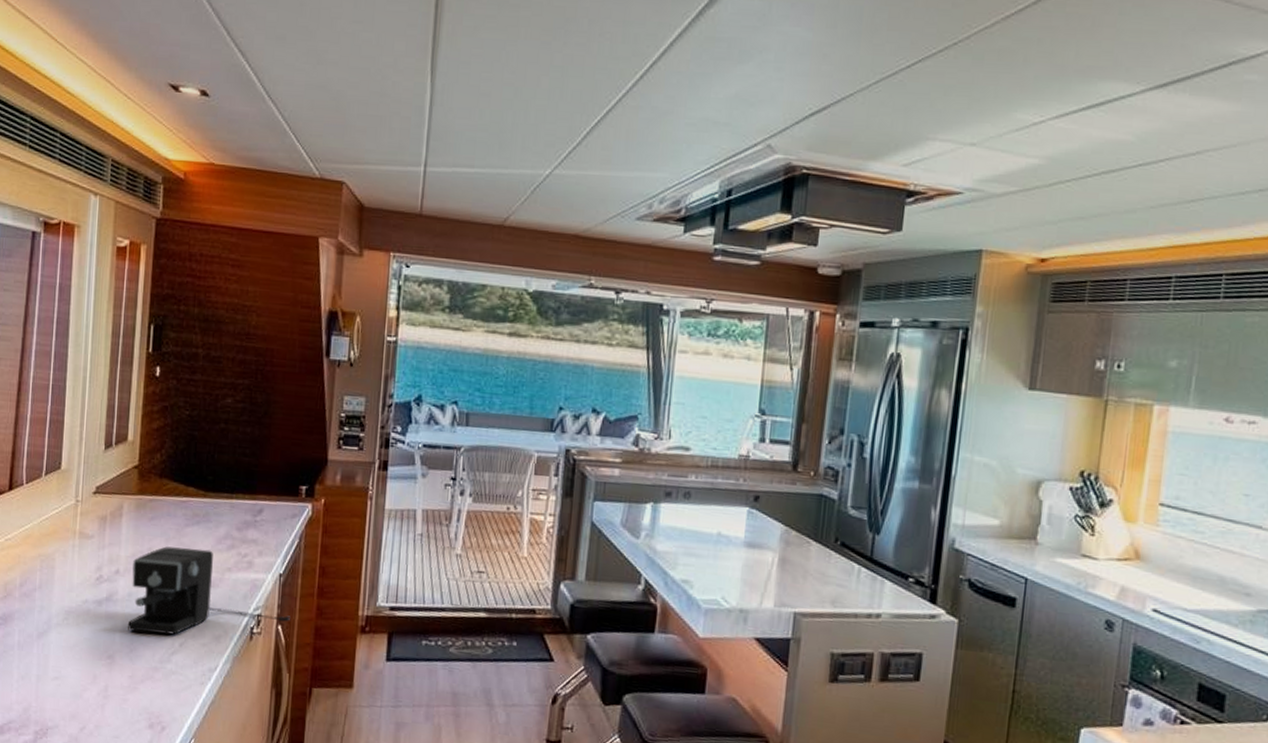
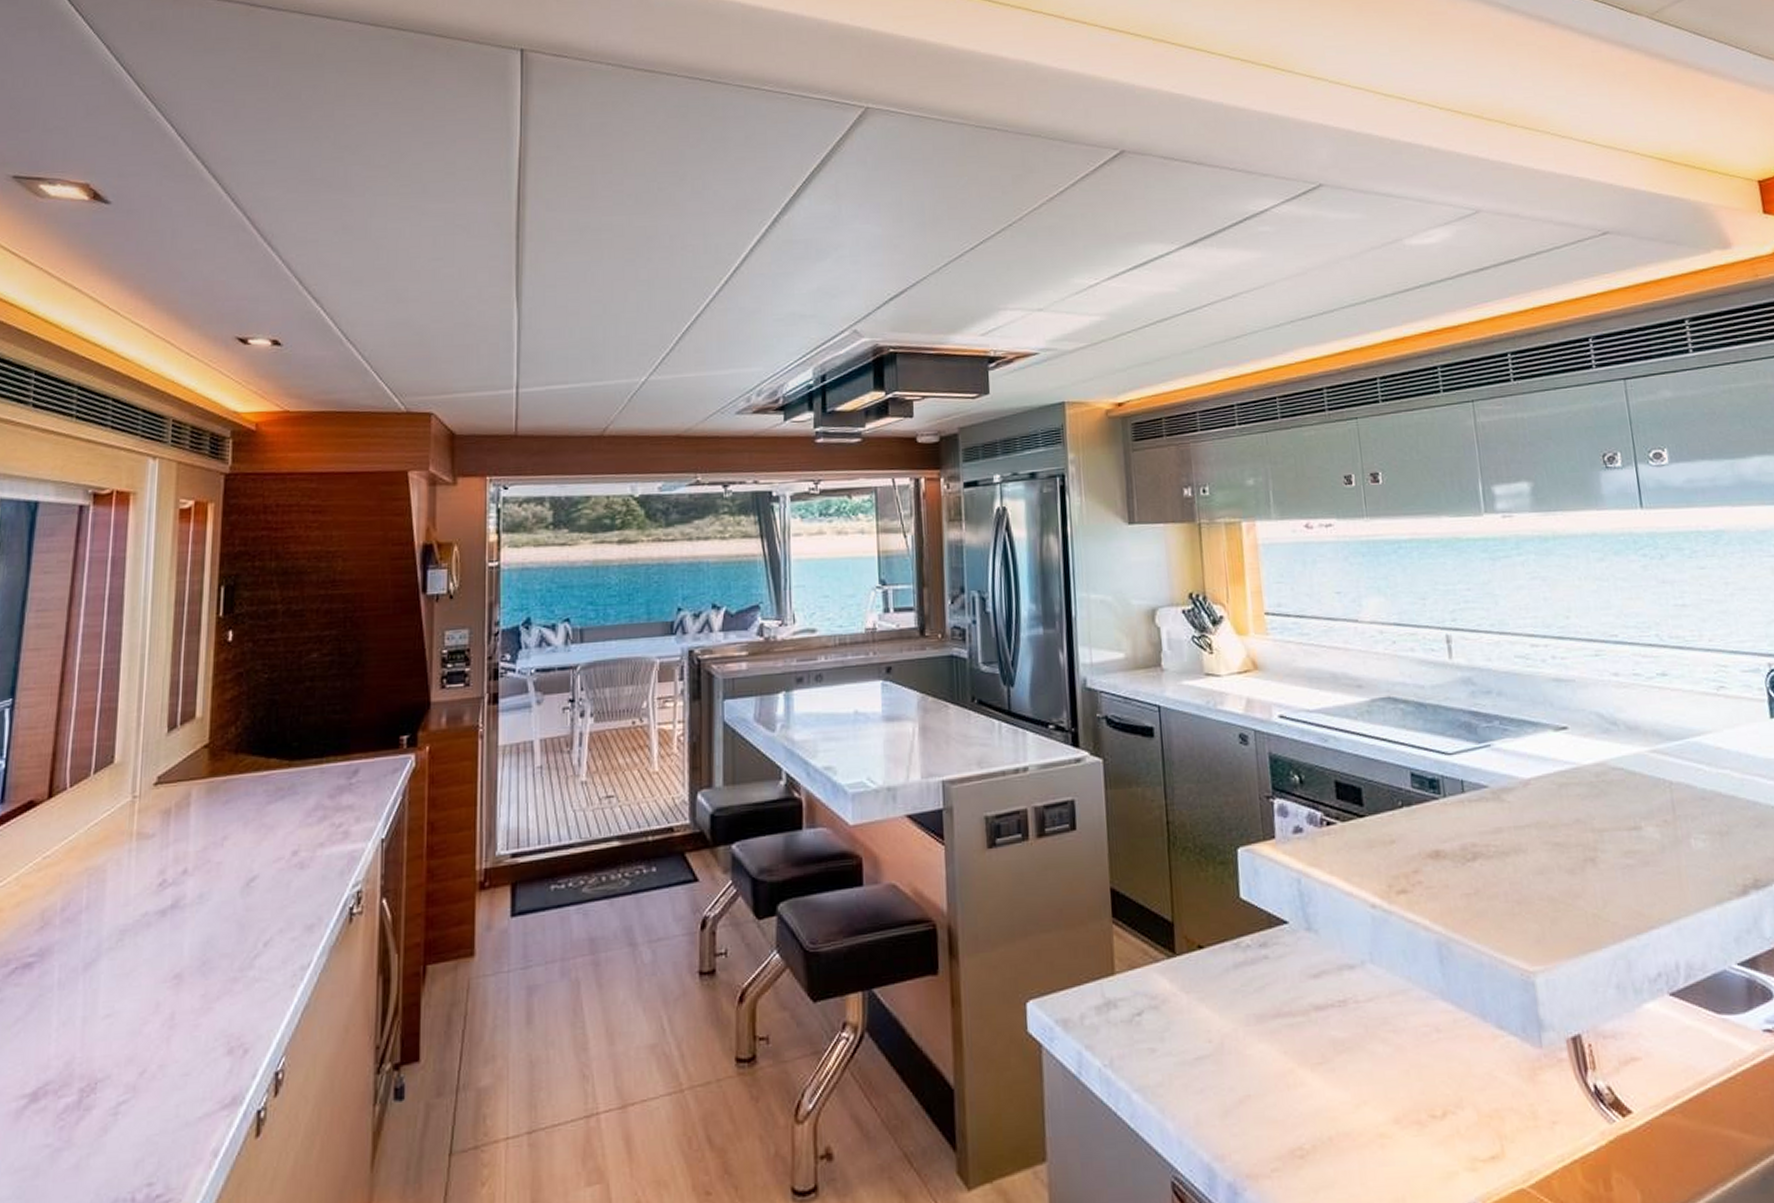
coffee maker: present [128,546,290,635] -> none [199,826,396,941]

